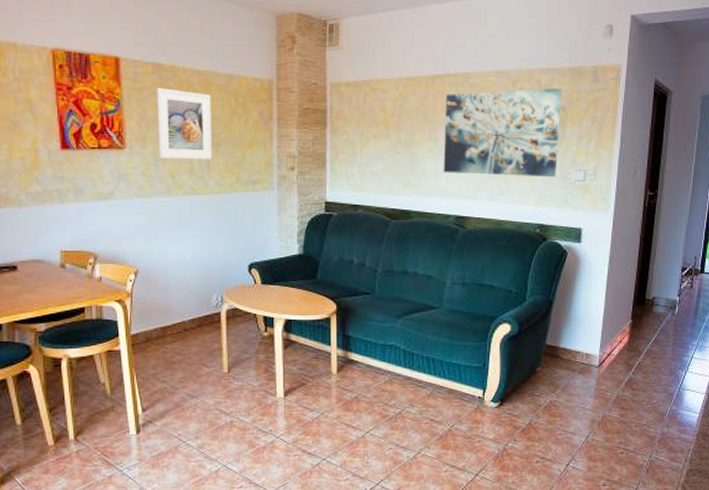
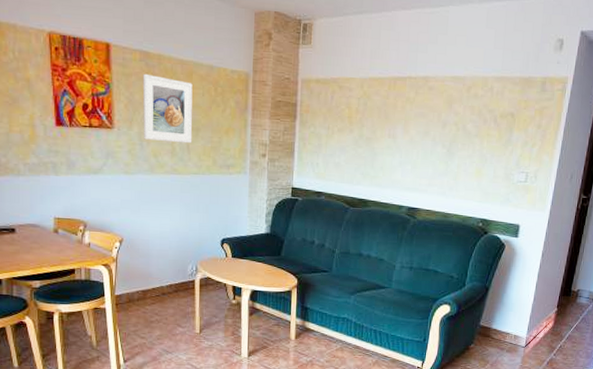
wall art: present [443,87,562,178] -> none [399,95,512,178]

